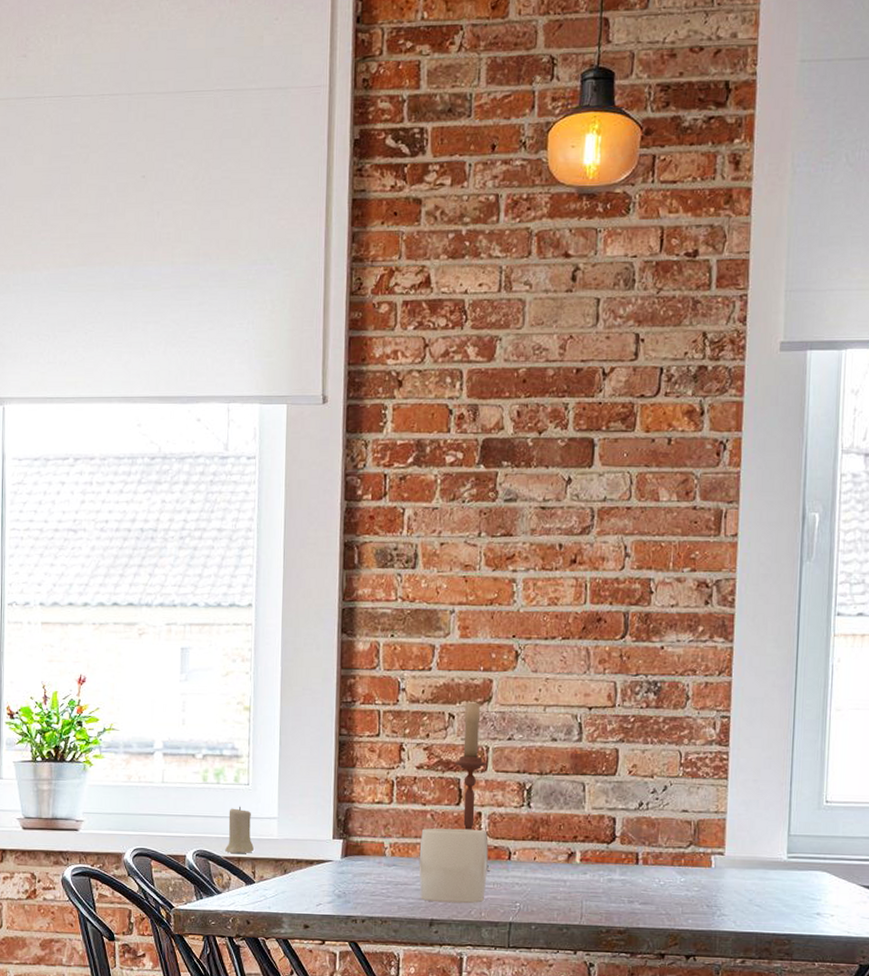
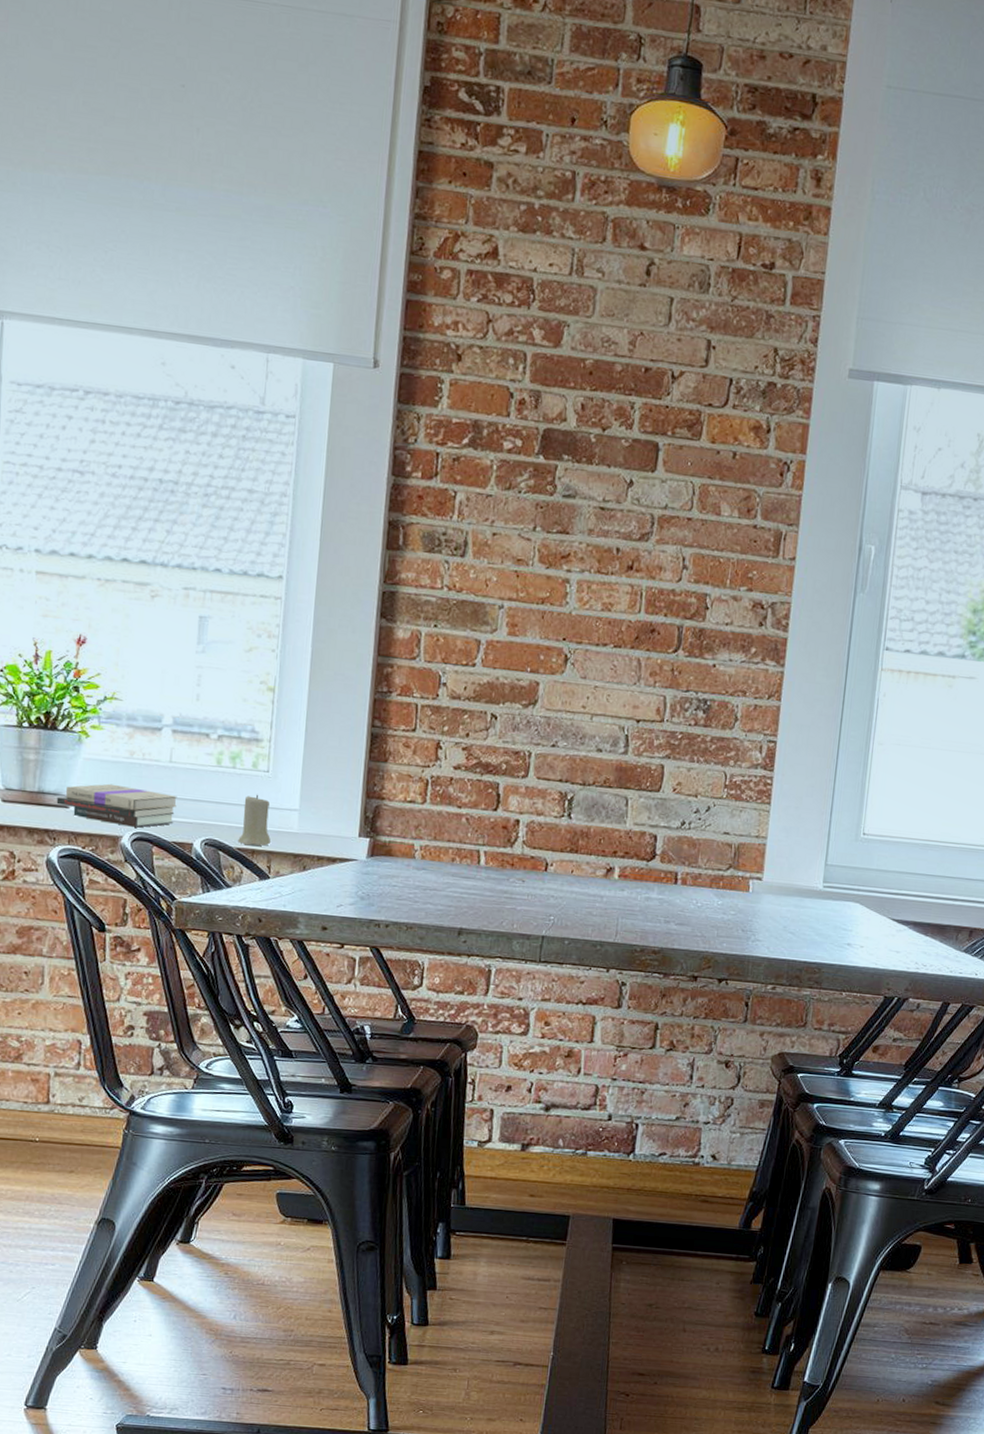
books: none [68,806,170,844] -> present [56,783,177,828]
mug: present [418,828,488,904] -> none [449,832,525,914]
candlestick: present [455,697,489,868] -> none [495,699,528,878]

